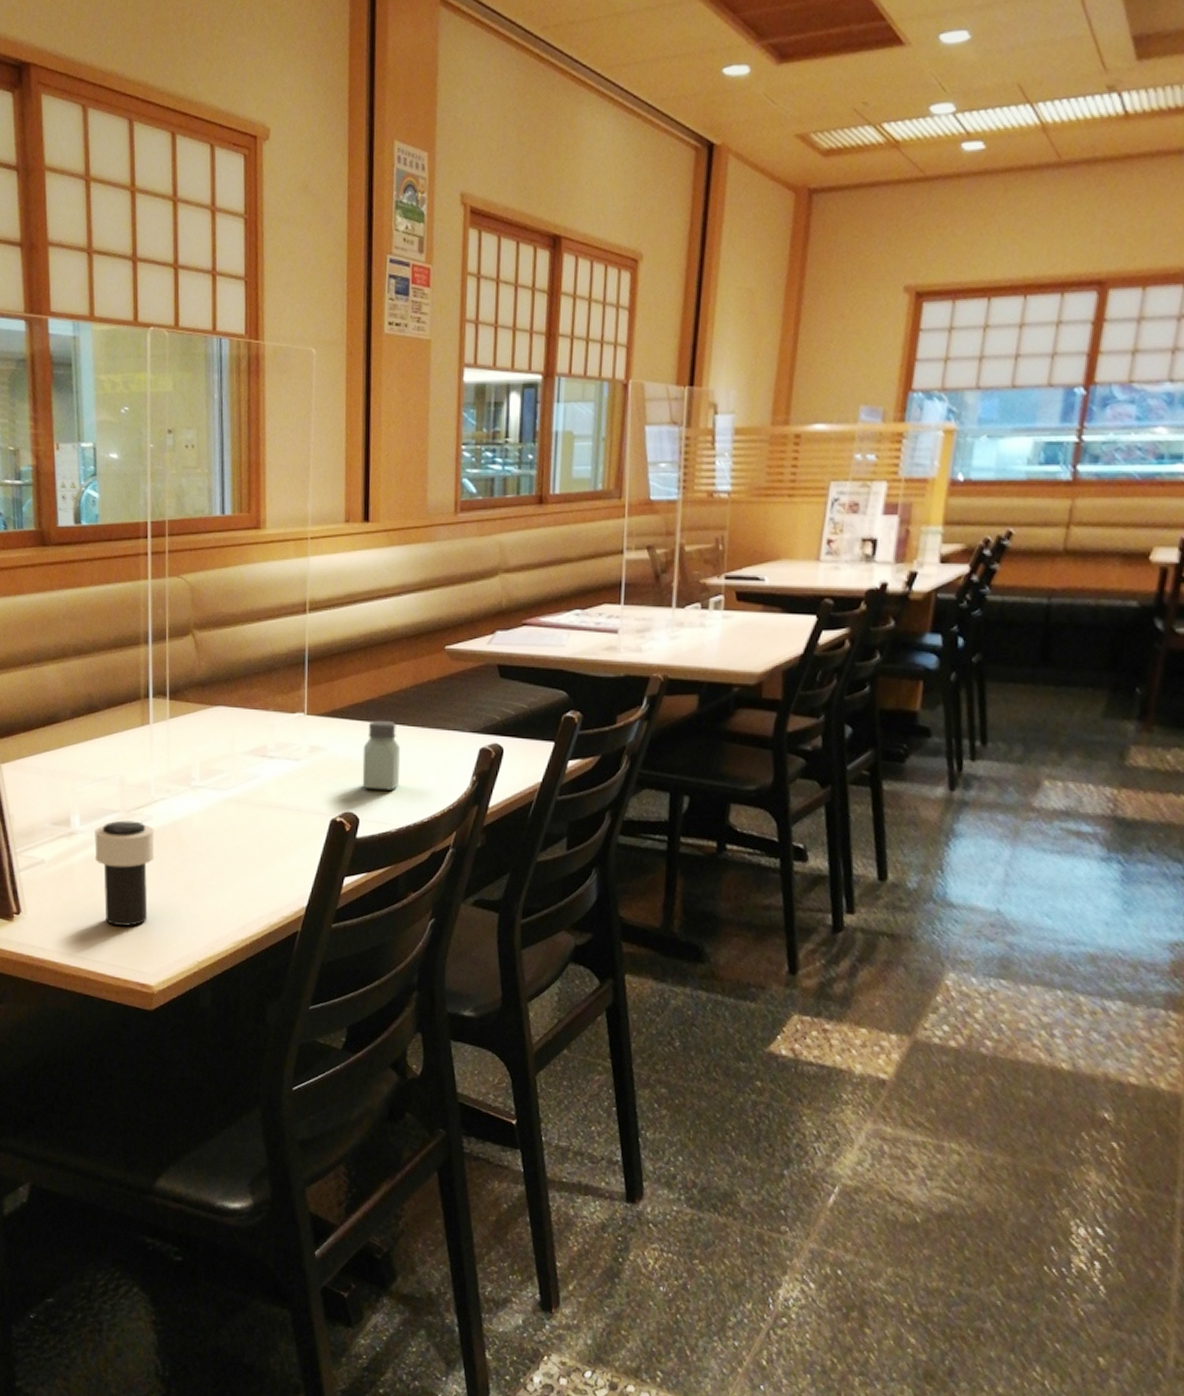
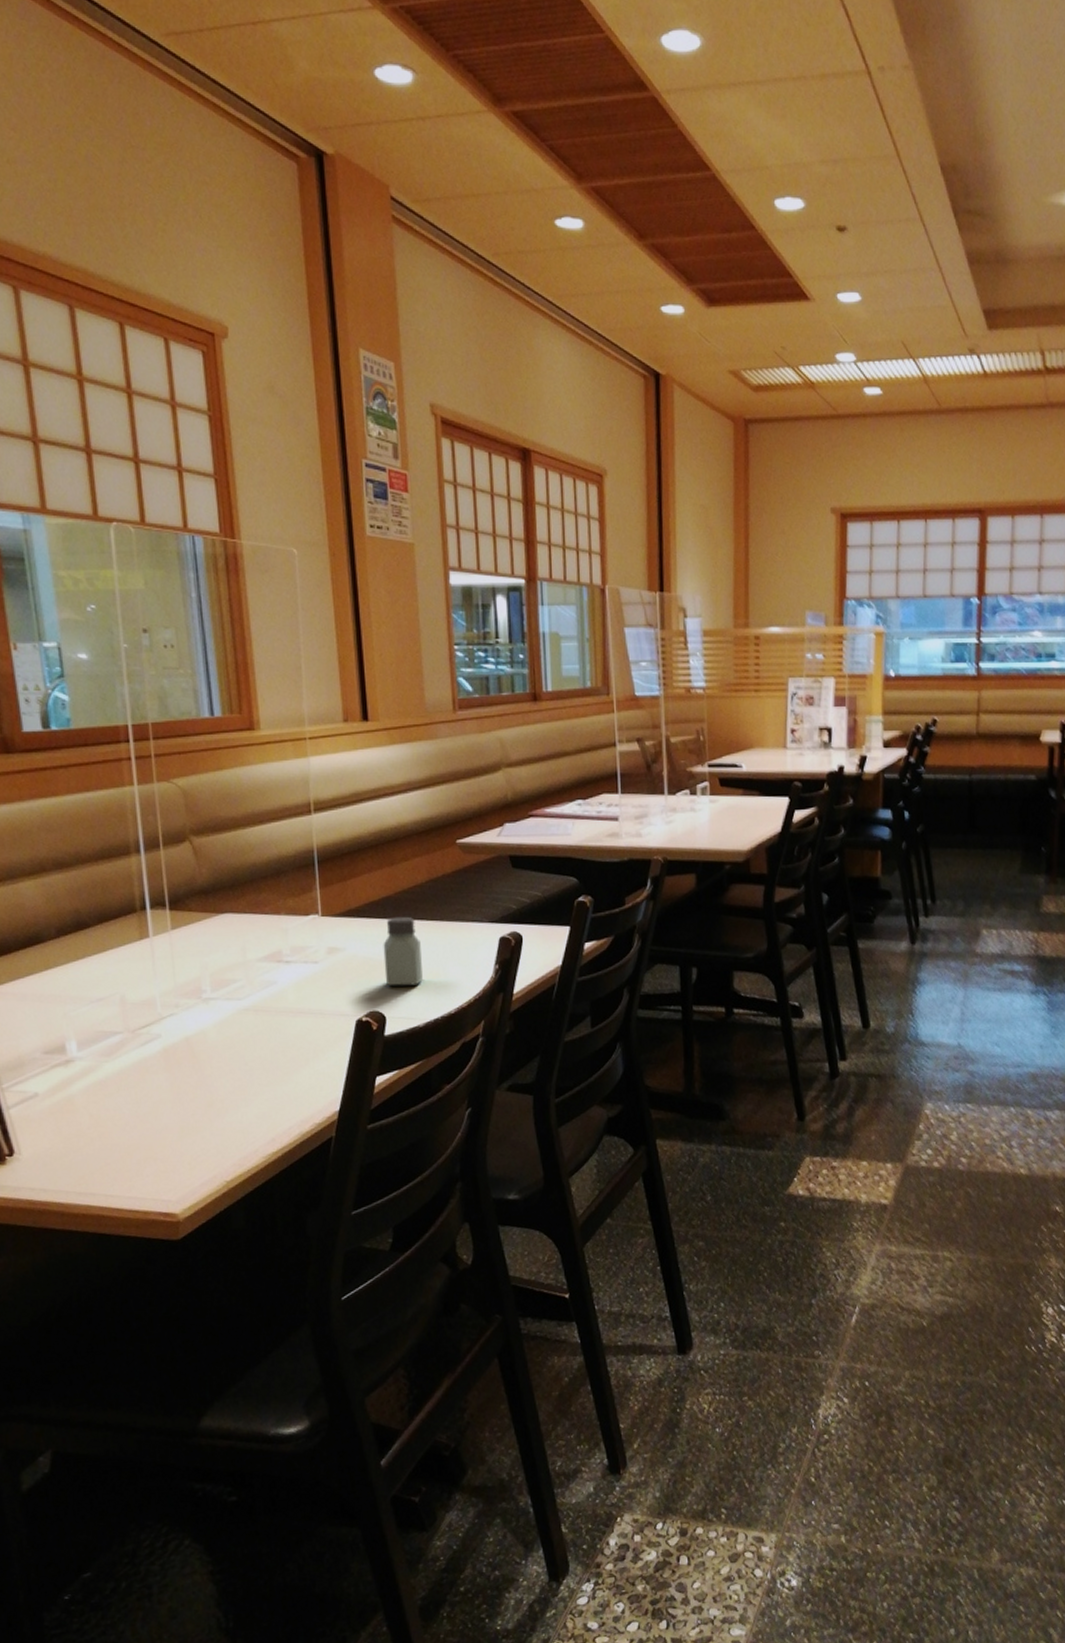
cup: present [95,820,155,926] -> none [95,1041,168,1155]

